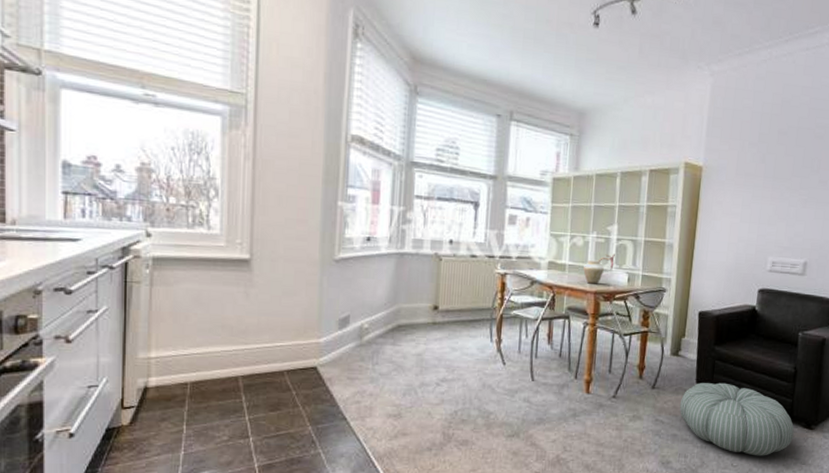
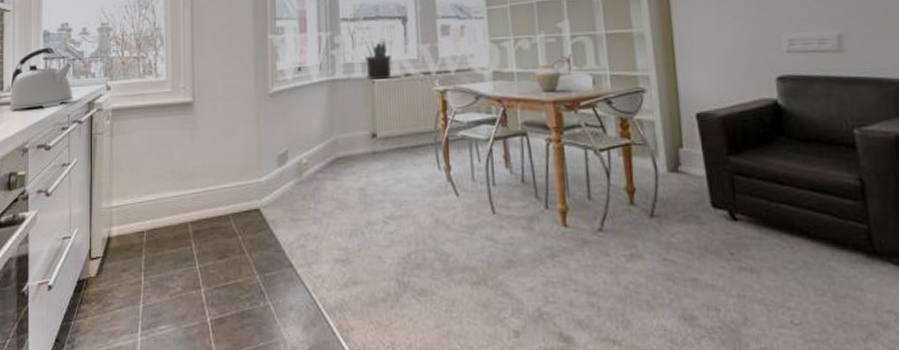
kettle: none [16,180,103,249] -> present [10,47,74,110]
planter: none [435,219,460,258] -> present [365,38,391,79]
pouf: present [680,382,794,456] -> none [694,205,884,309]

